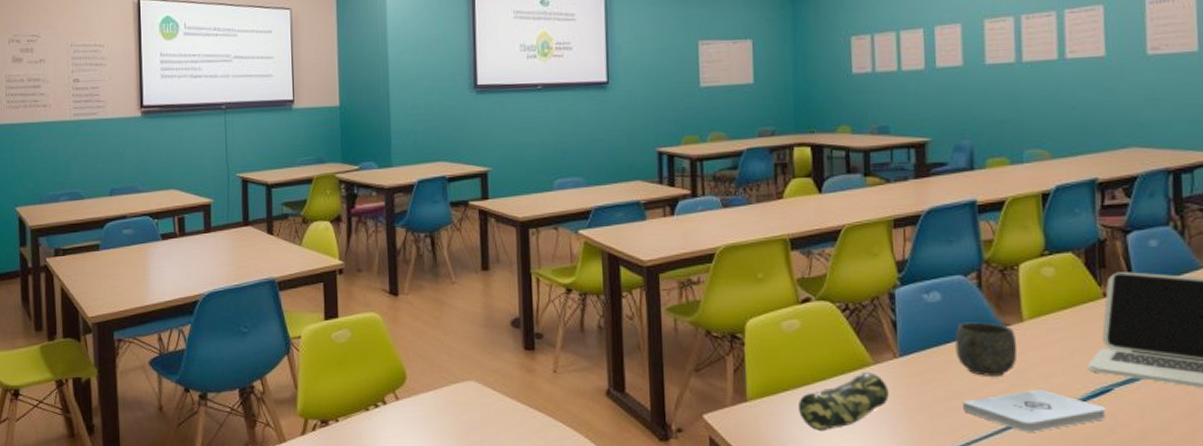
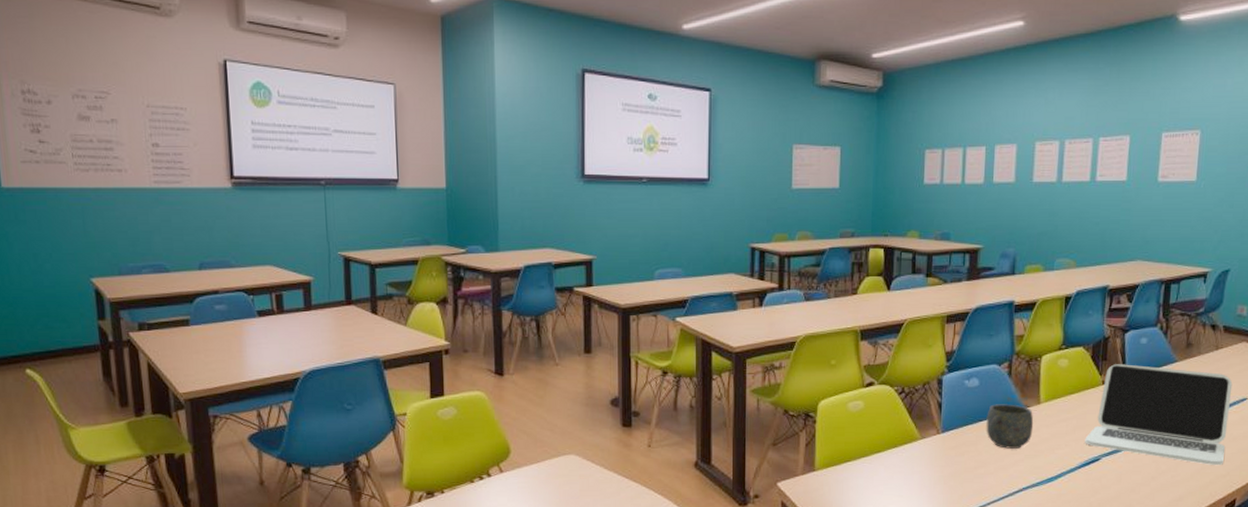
pencil case: present [799,372,889,431] -> none [857,446,931,496]
notepad: present [963,389,1106,432] -> none [987,459,1094,494]

